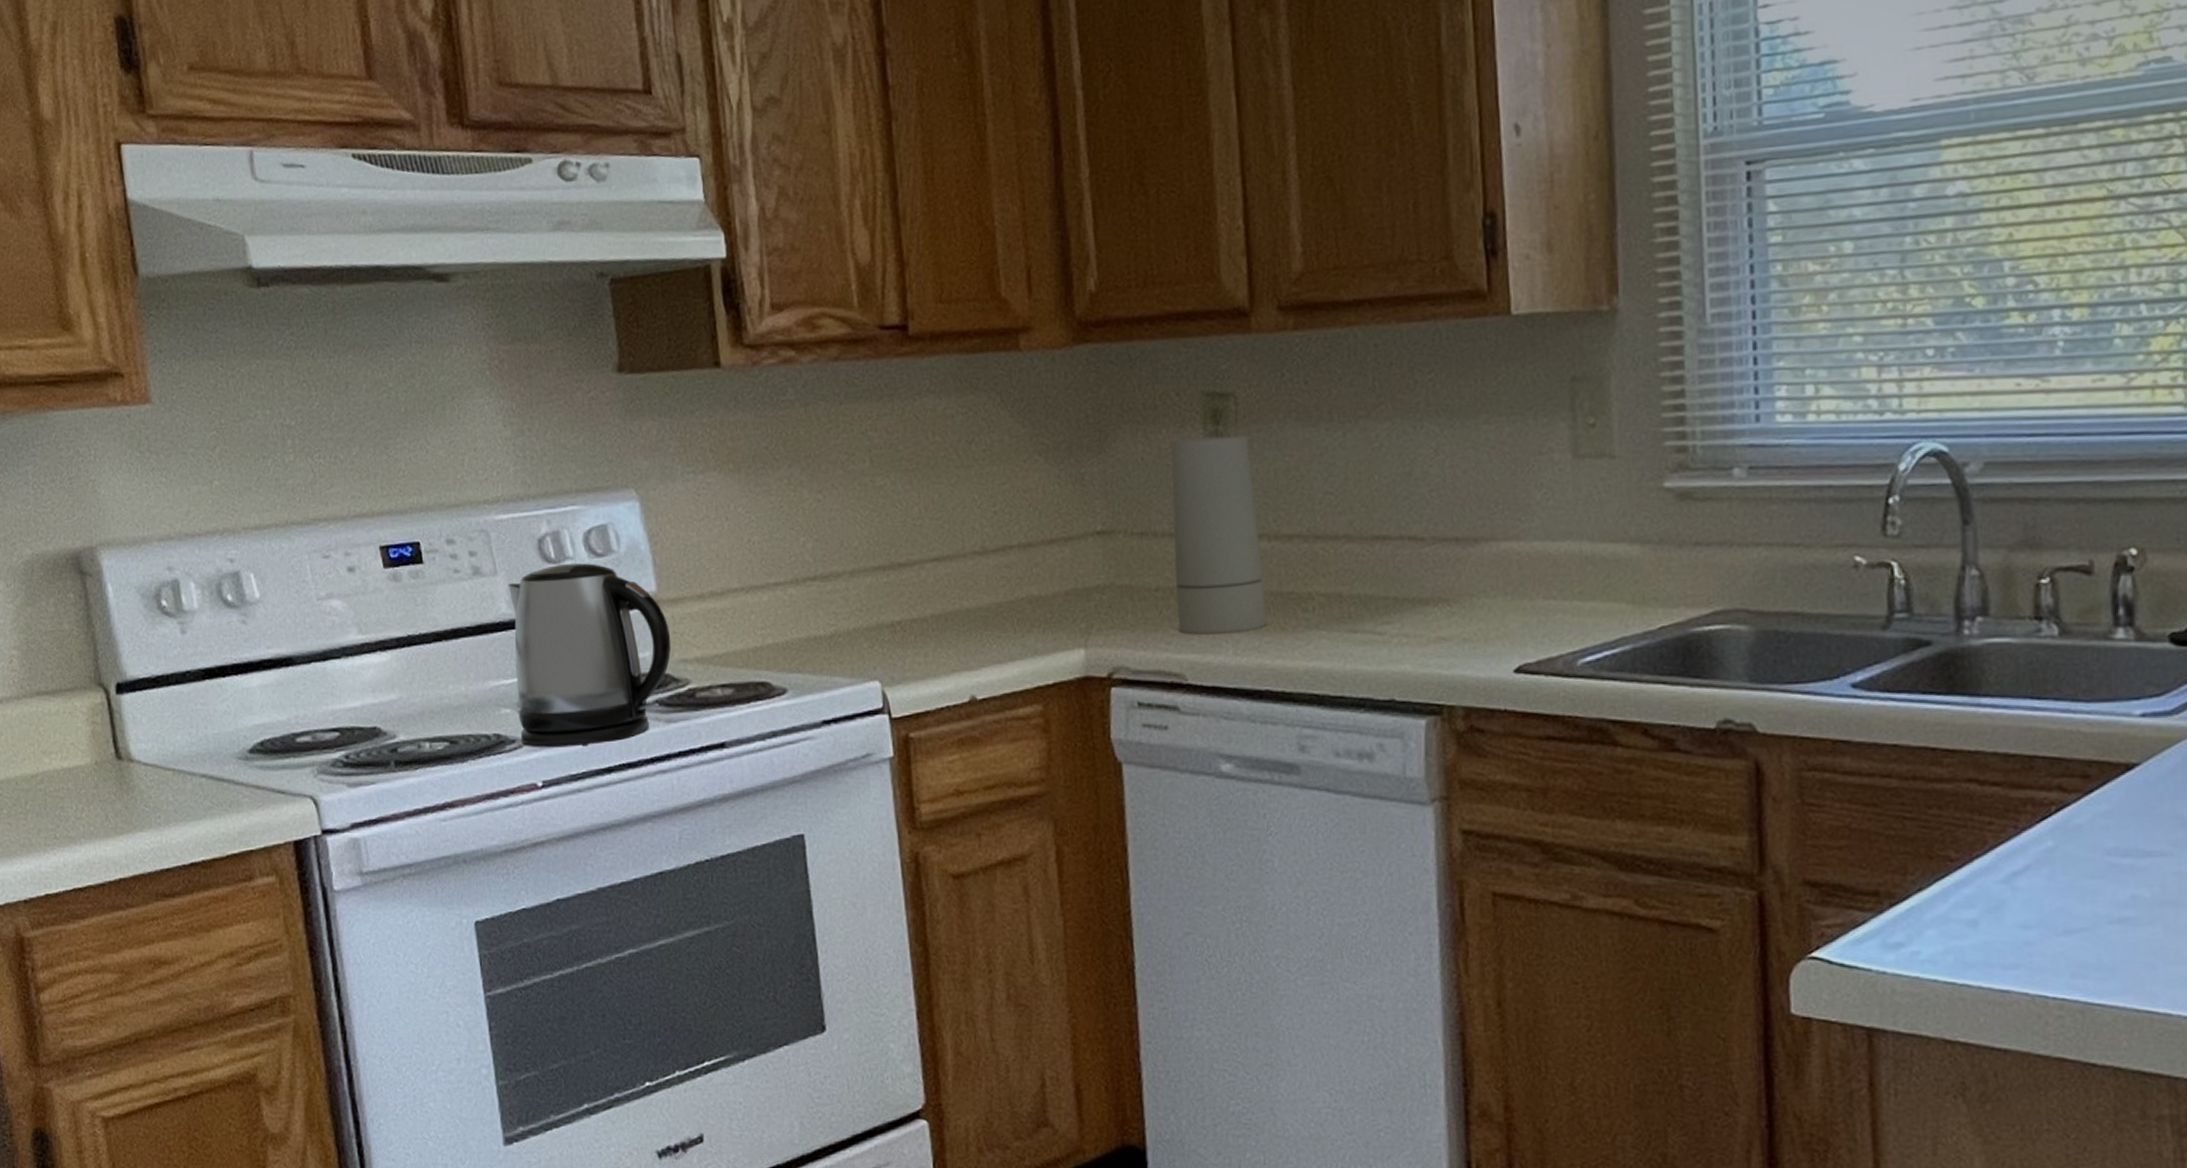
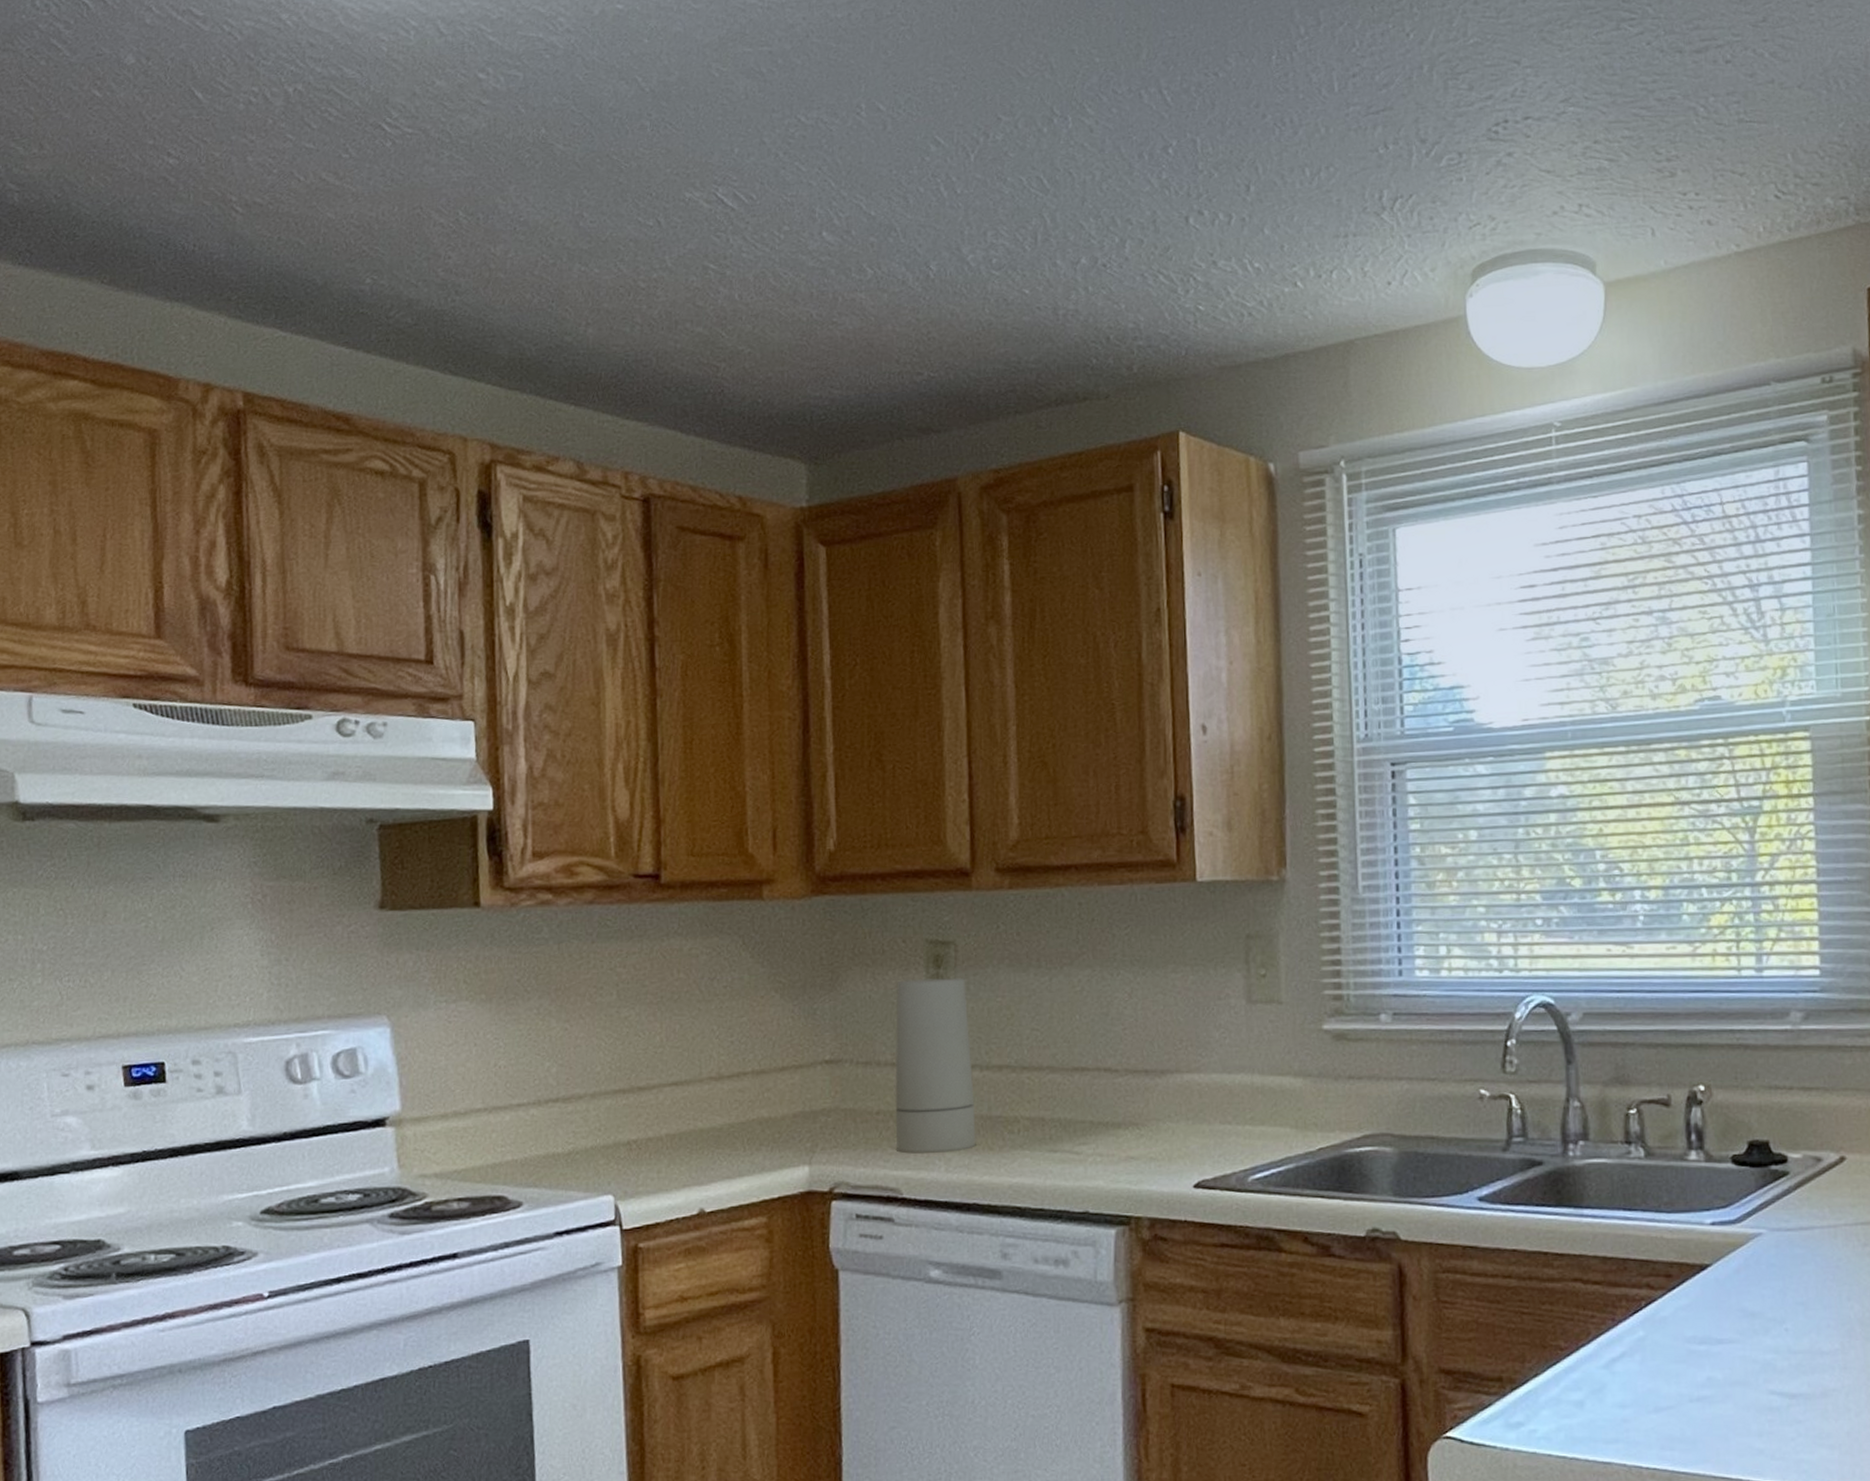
kettle: present [508,562,672,748] -> none [250,1083,411,1260]

